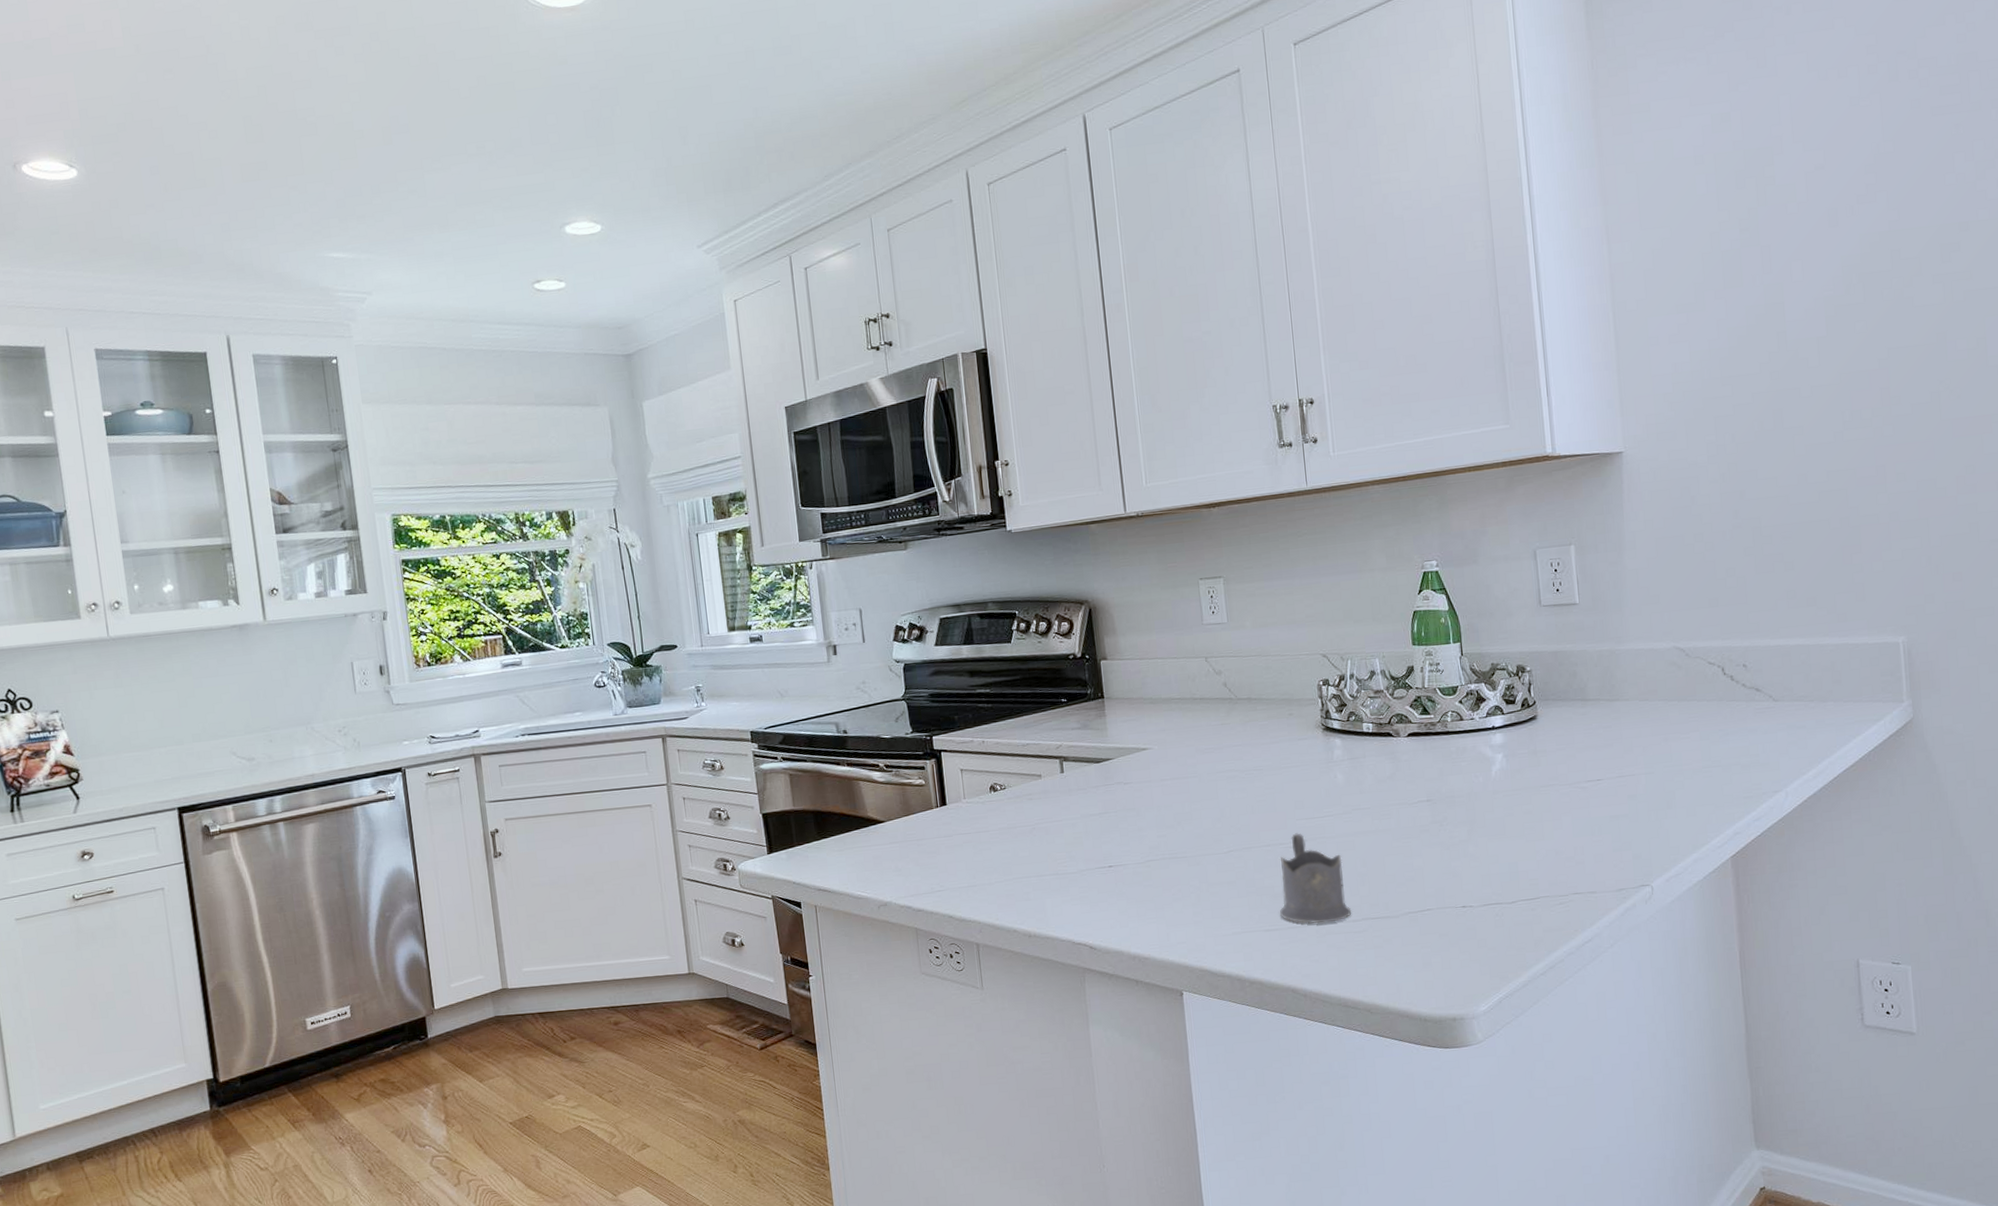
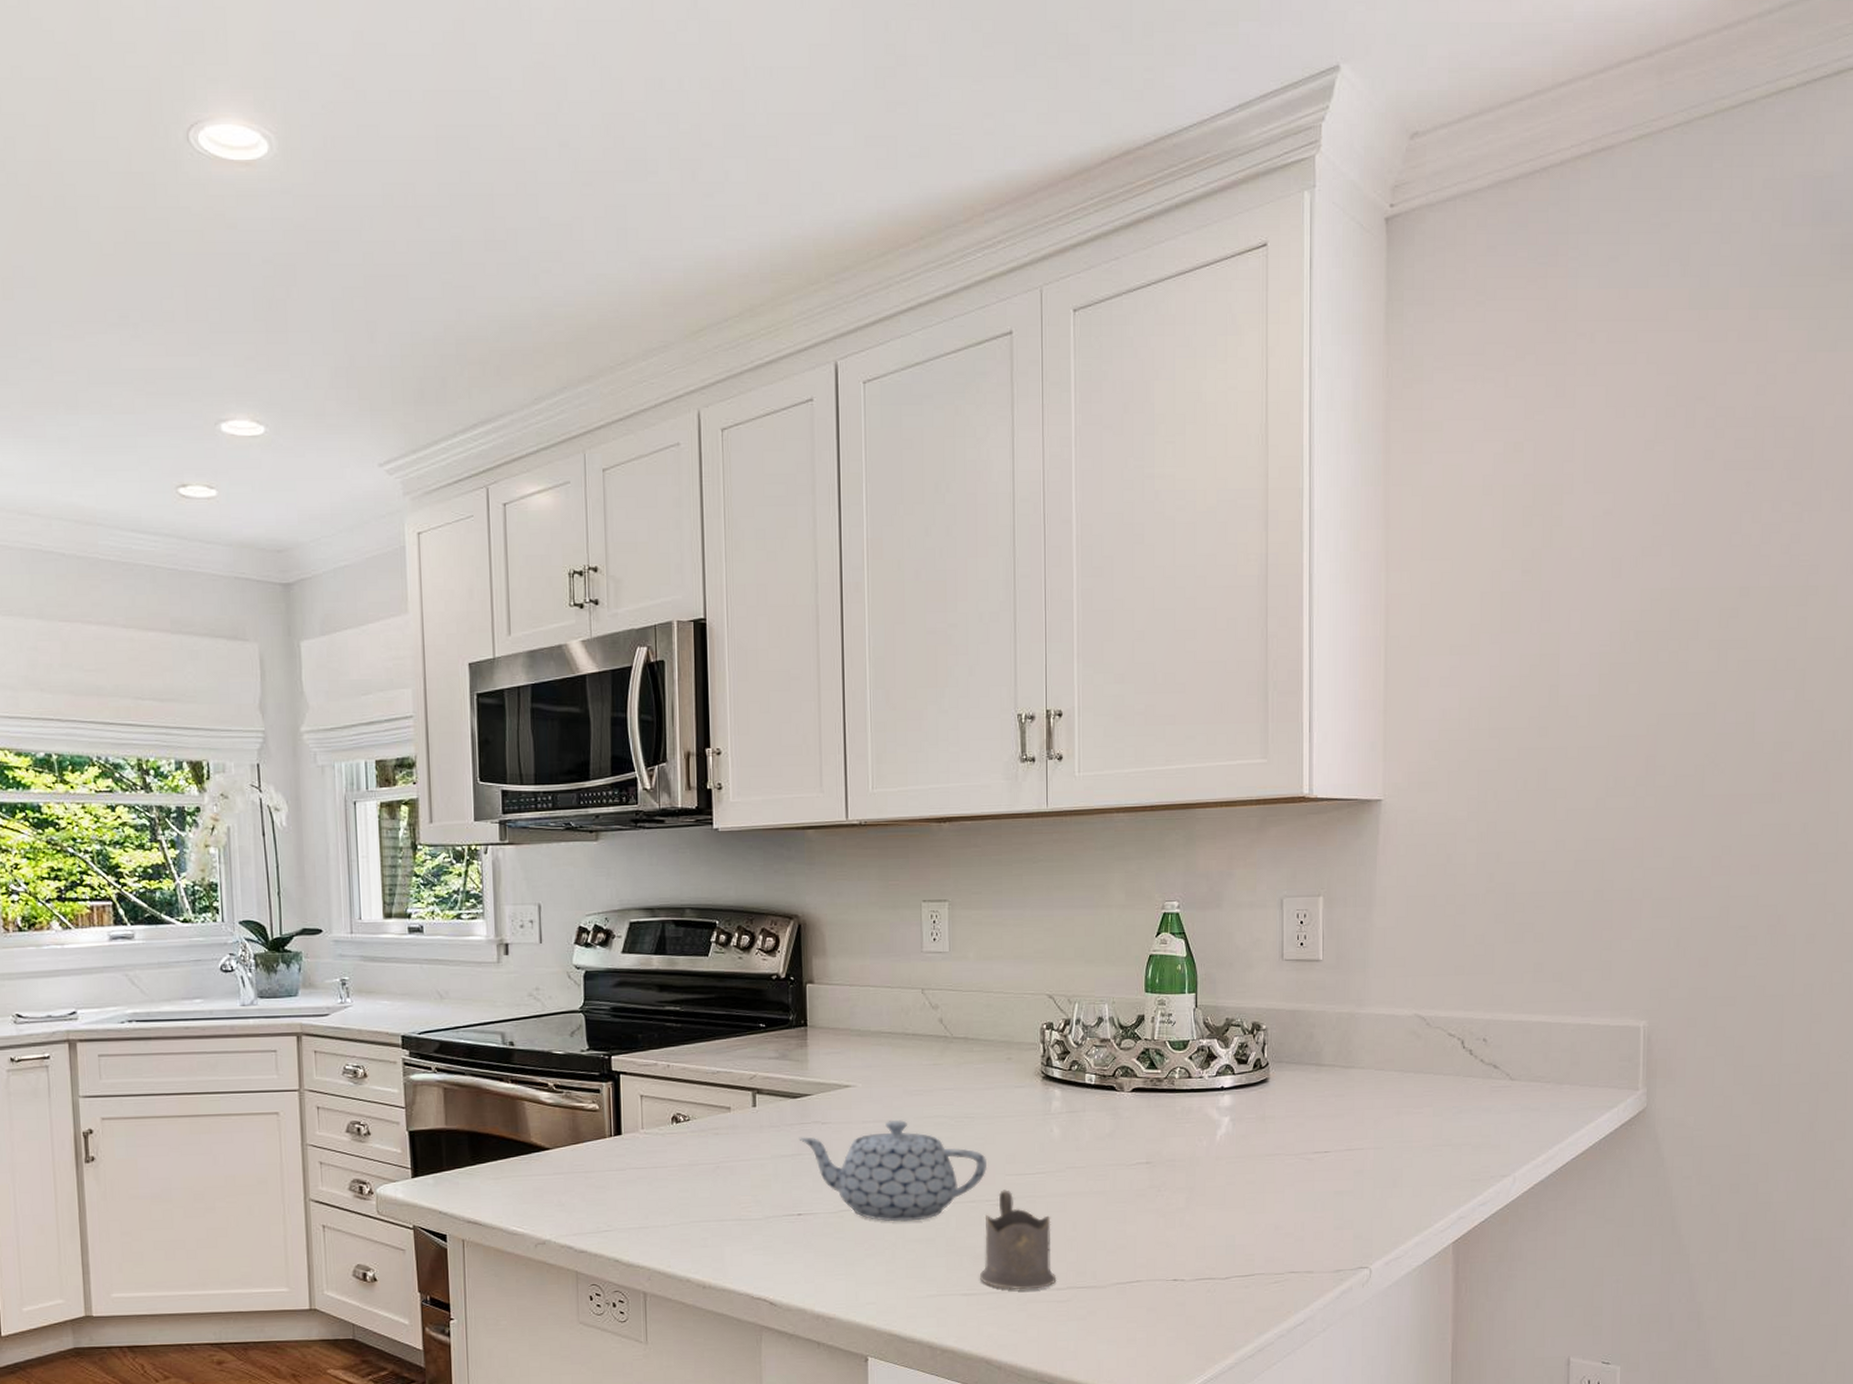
teapot: none [1104,776,1279,868] -> present [798,1119,988,1222]

